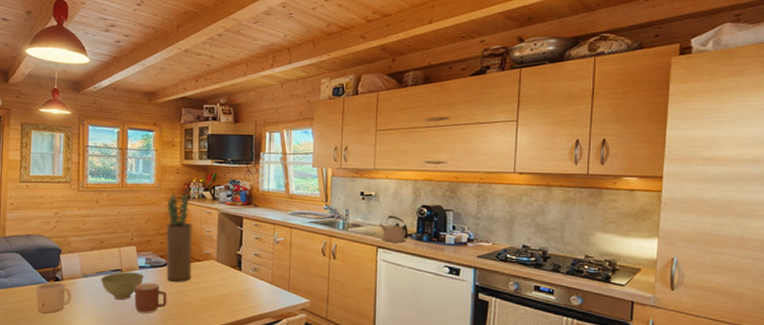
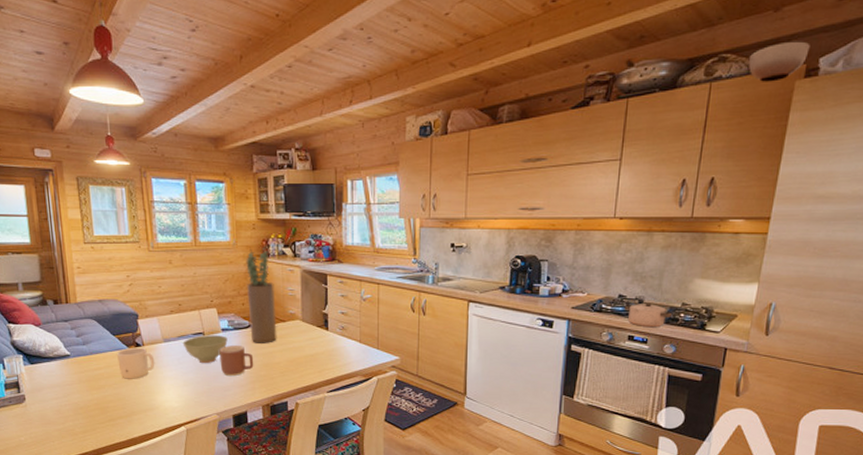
kettle: present [378,215,409,244] -> none [470,268,502,297]
cooking pot: none [528,253,577,279] -> present [624,302,673,328]
bowl: none [627,24,681,58] -> present [748,41,810,82]

